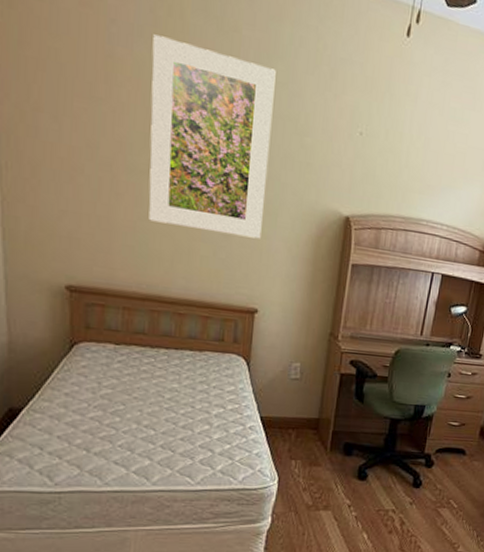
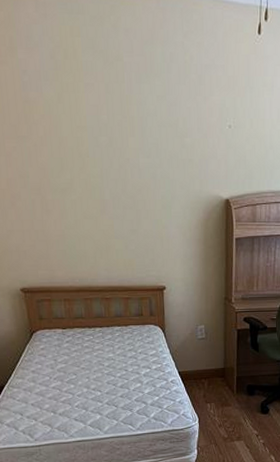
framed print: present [149,34,276,239] -> none [56,76,160,229]

